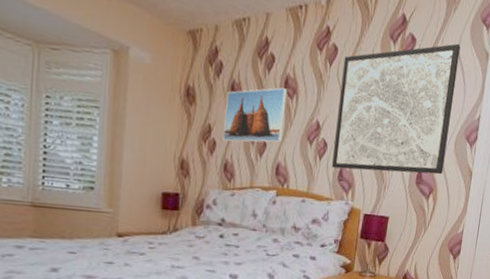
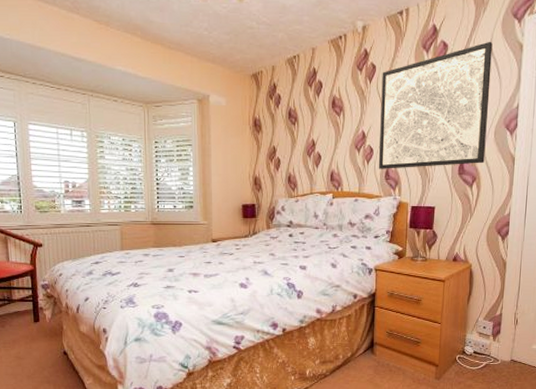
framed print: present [222,87,288,143] -> none [285,108,335,159]

